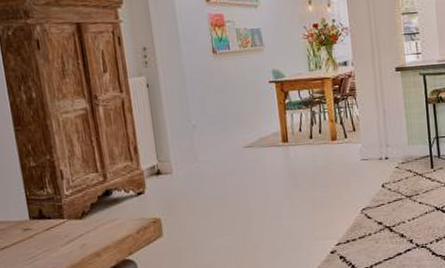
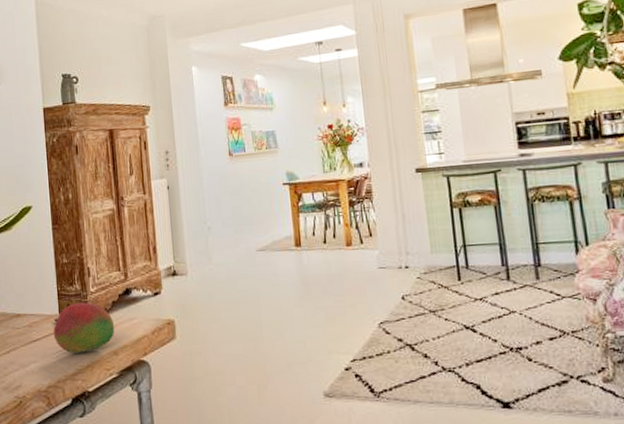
fruit: none [23,205,96,258] -> present [53,302,115,354]

